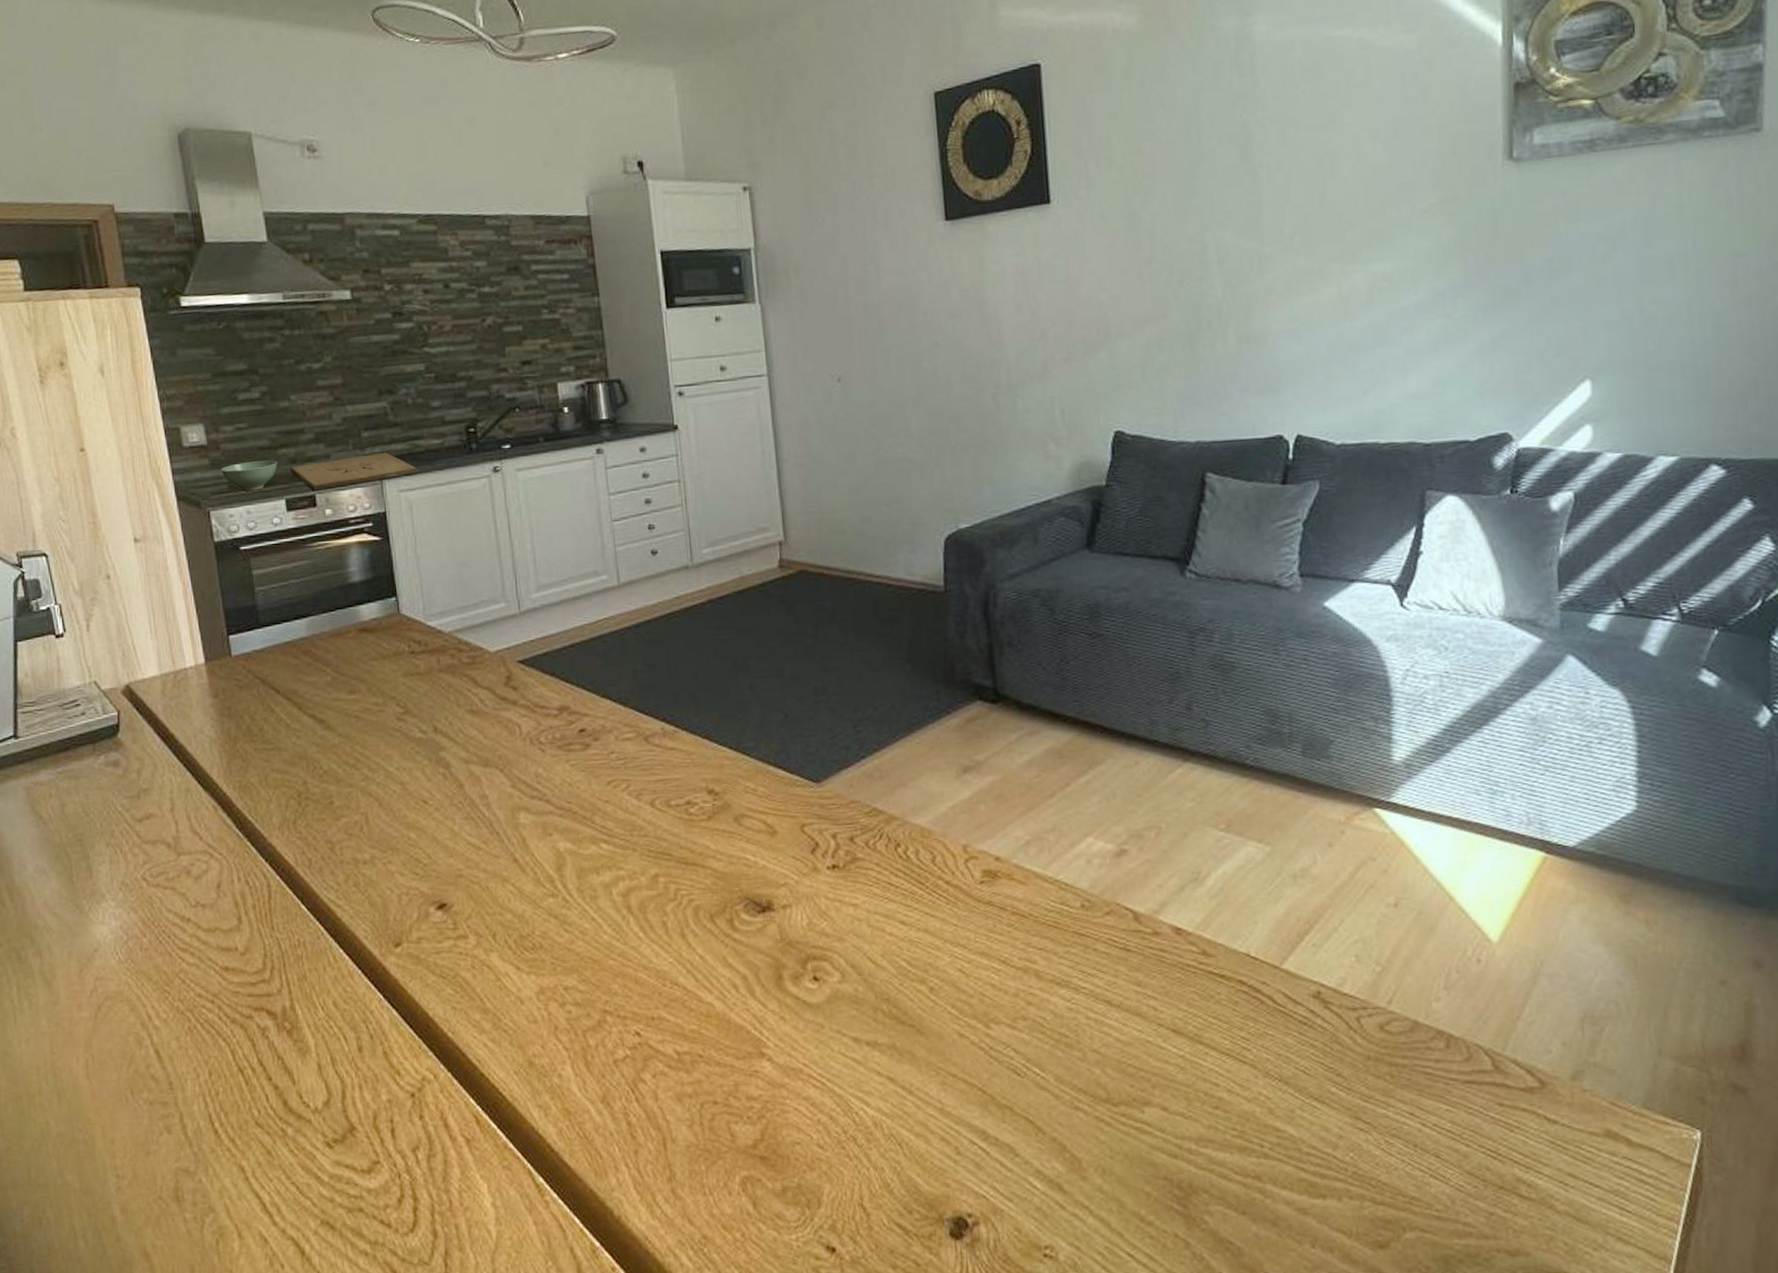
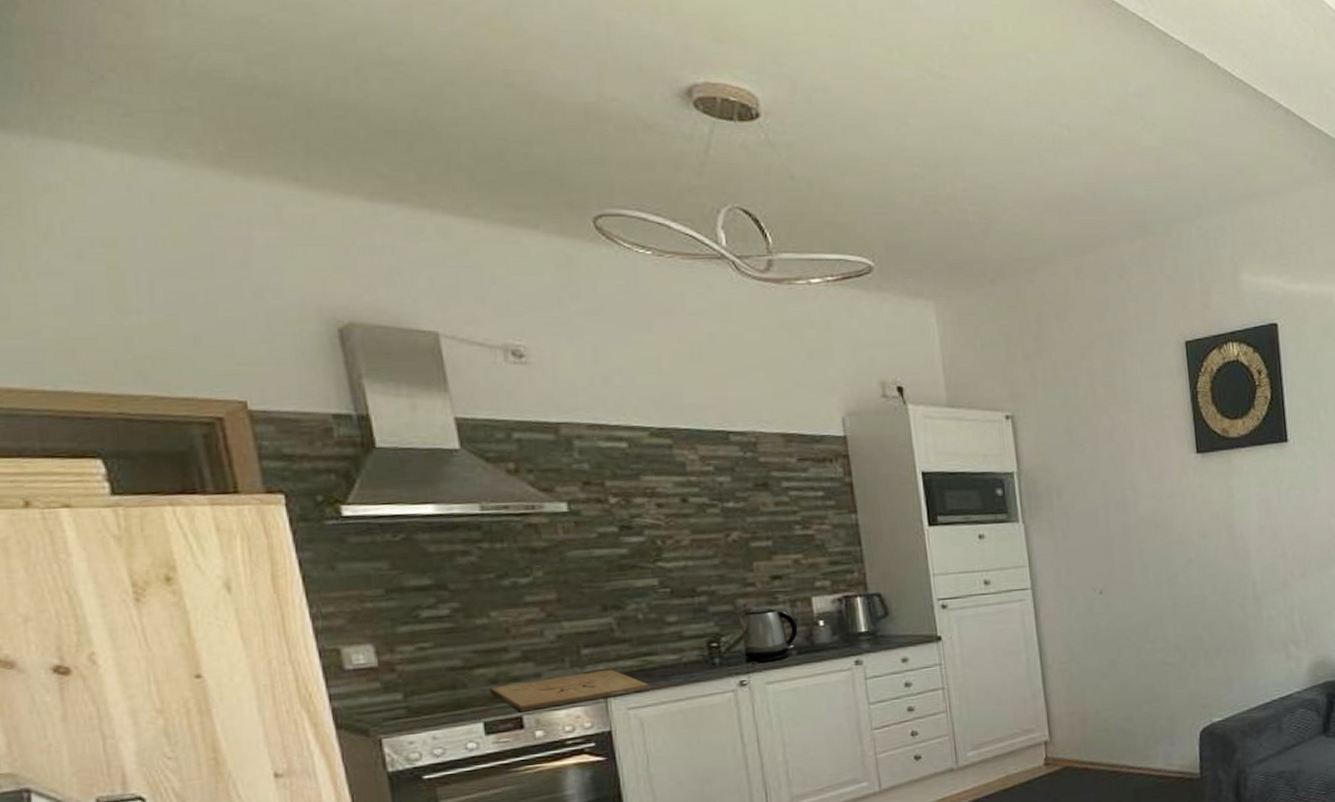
bowl: present [220,460,278,491] -> none [396,681,473,716]
kettle: none [491,393,545,449] -> present [737,608,798,663]

